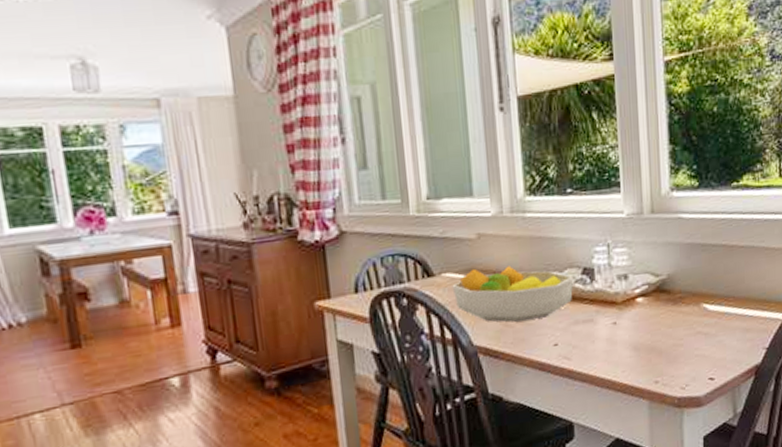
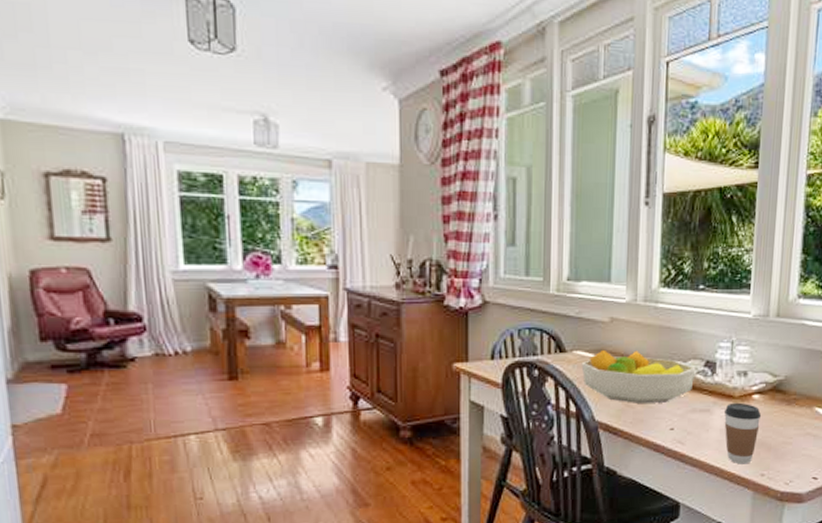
coffee cup: none [609,308,648,374] -> present [724,402,762,464]

